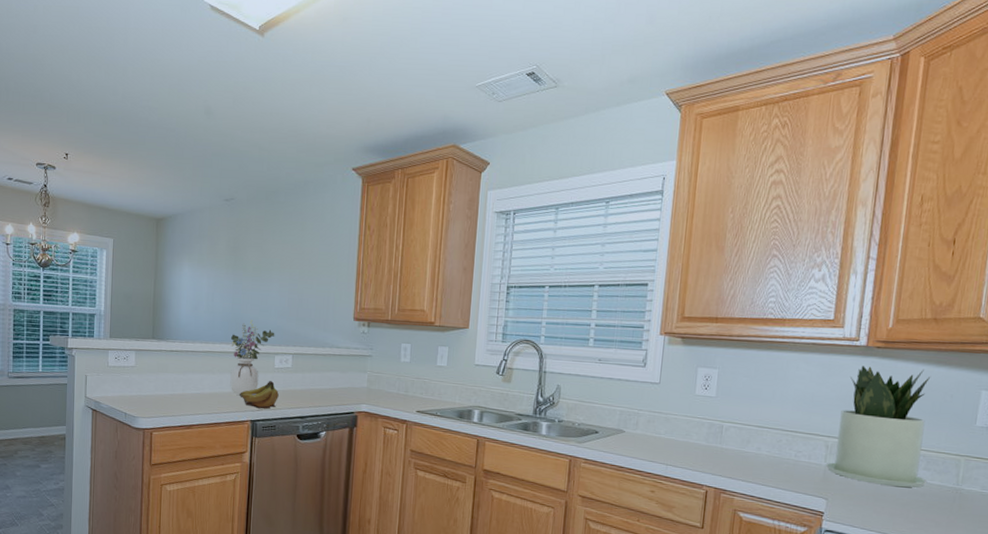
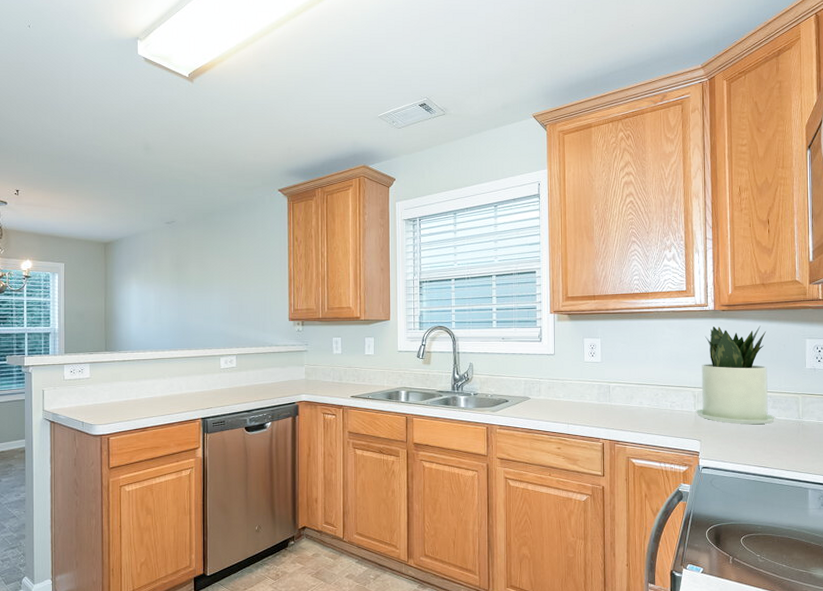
bouquet: present [229,320,275,395] -> none [179,327,219,396]
fruit: present [238,381,279,410] -> none [189,381,226,407]

